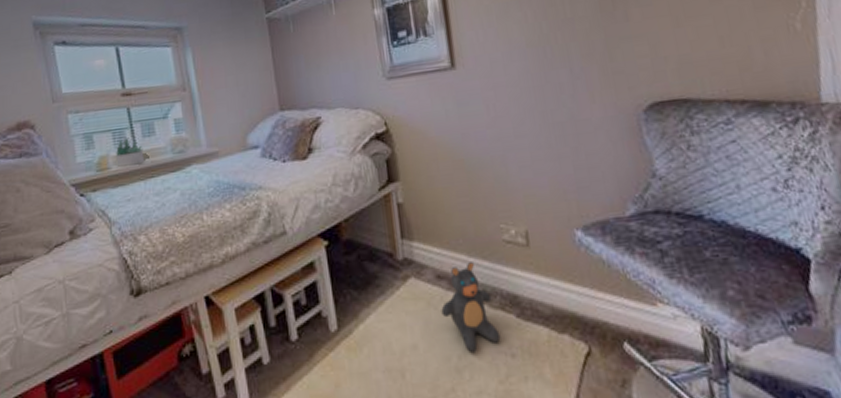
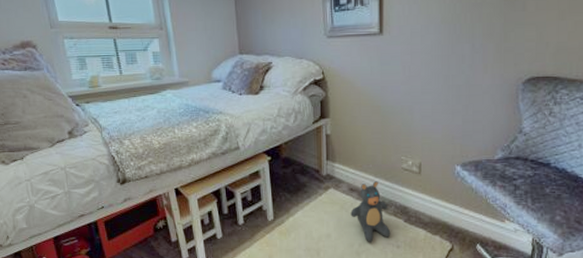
succulent plant: present [115,138,145,168] -> none [104,63,129,87]

